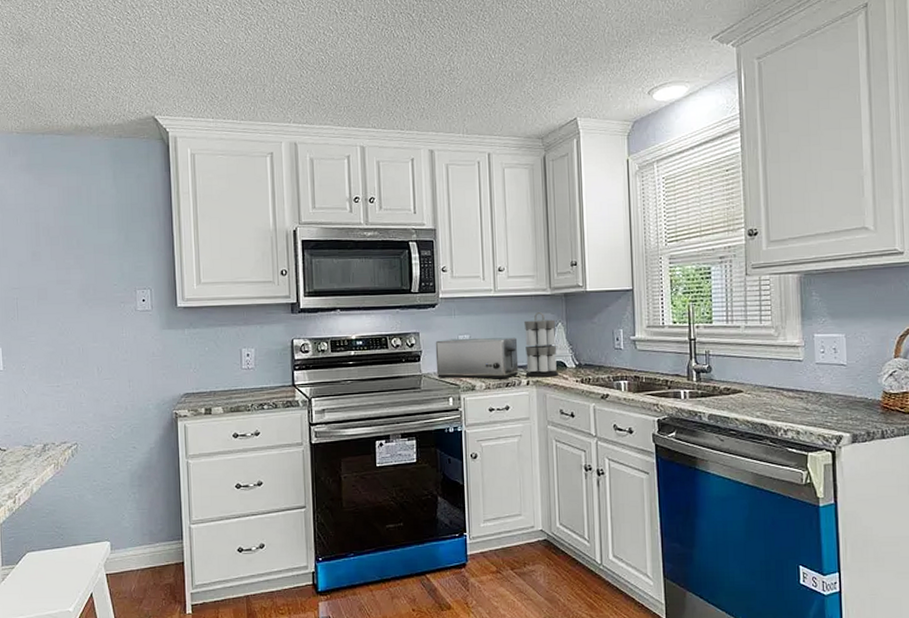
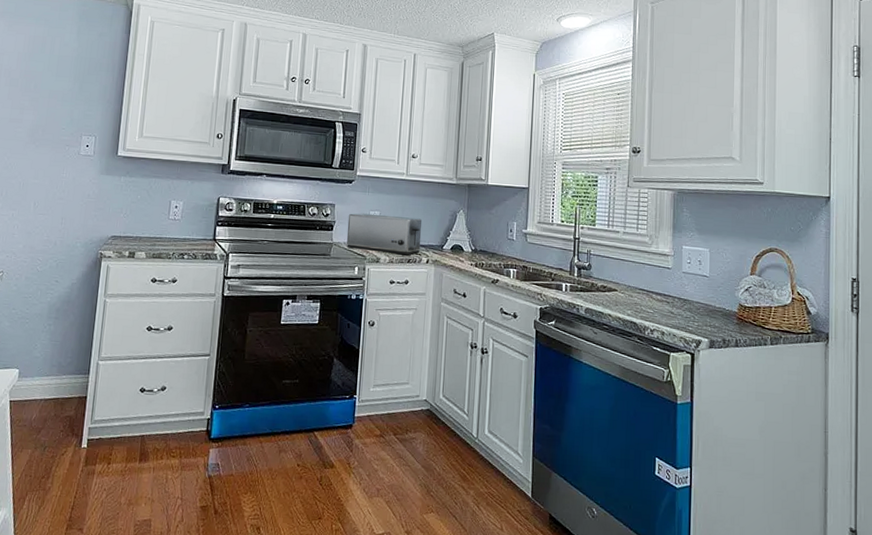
spice rack: present [524,312,559,378] -> none [426,198,458,259]

